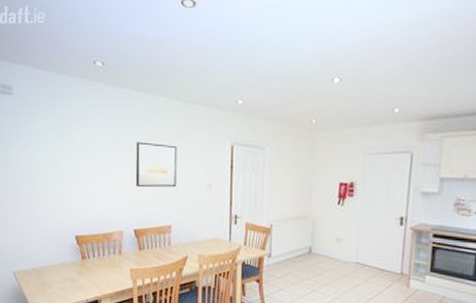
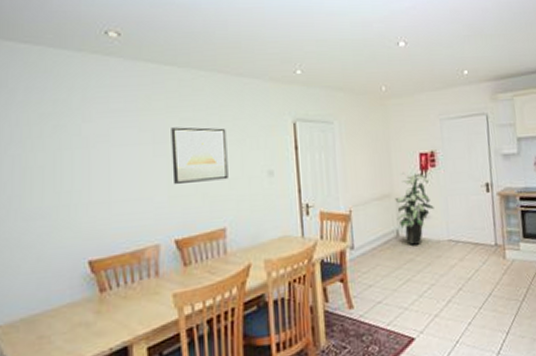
indoor plant: none [311,197,347,262] -> present [395,171,434,245]

